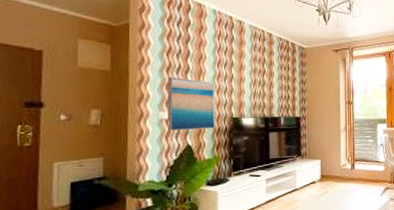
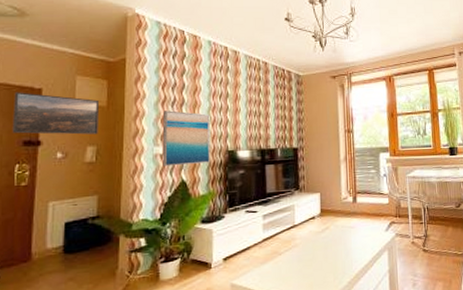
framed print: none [12,53,103,98] -> present [12,92,100,135]

